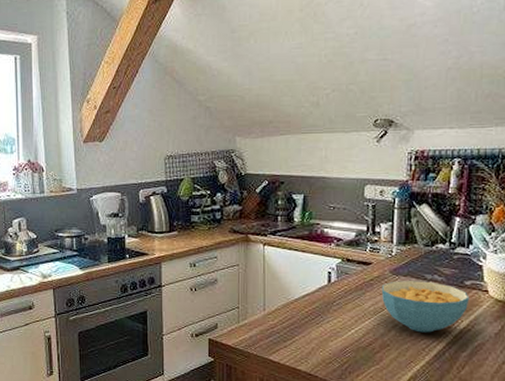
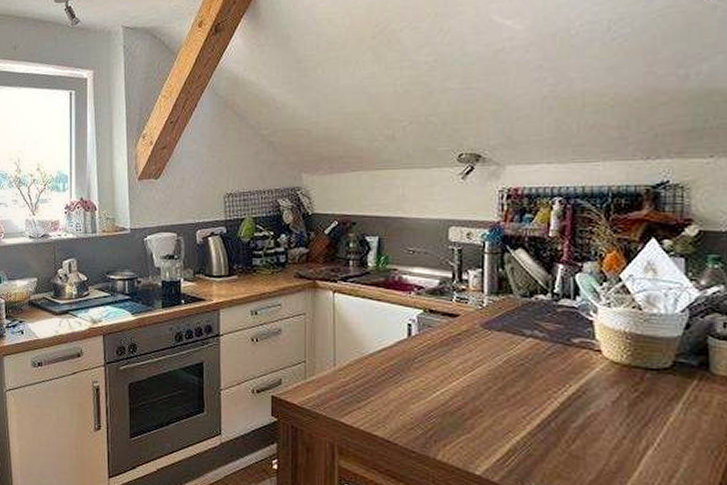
cereal bowl: present [381,281,470,333] -> none [471,336,579,398]

